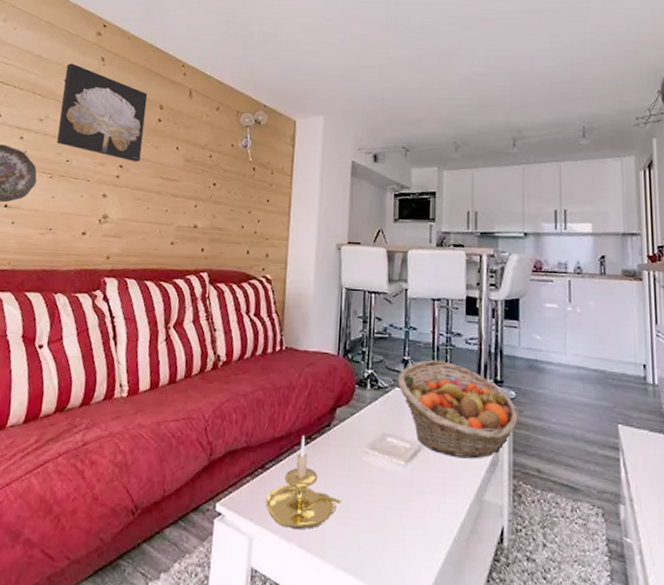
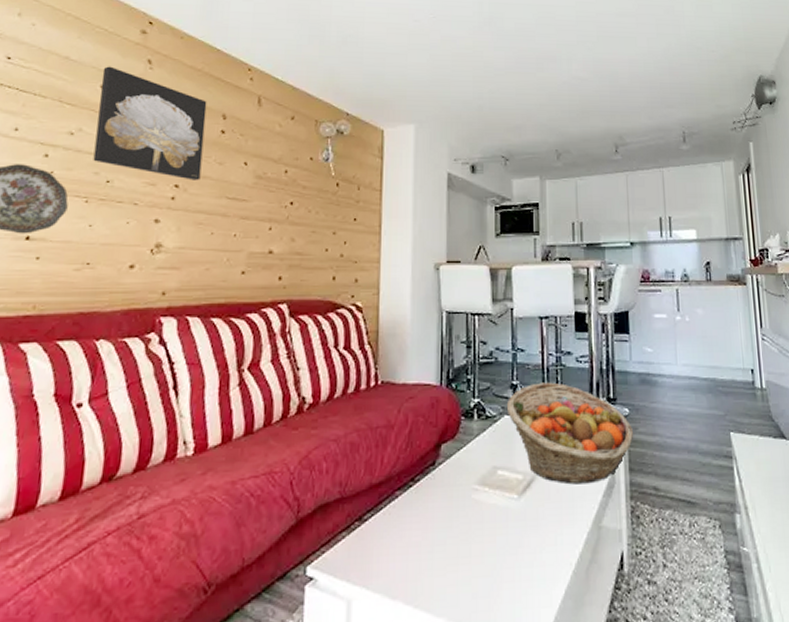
candle holder: present [266,435,342,529] -> none [365,478,451,584]

